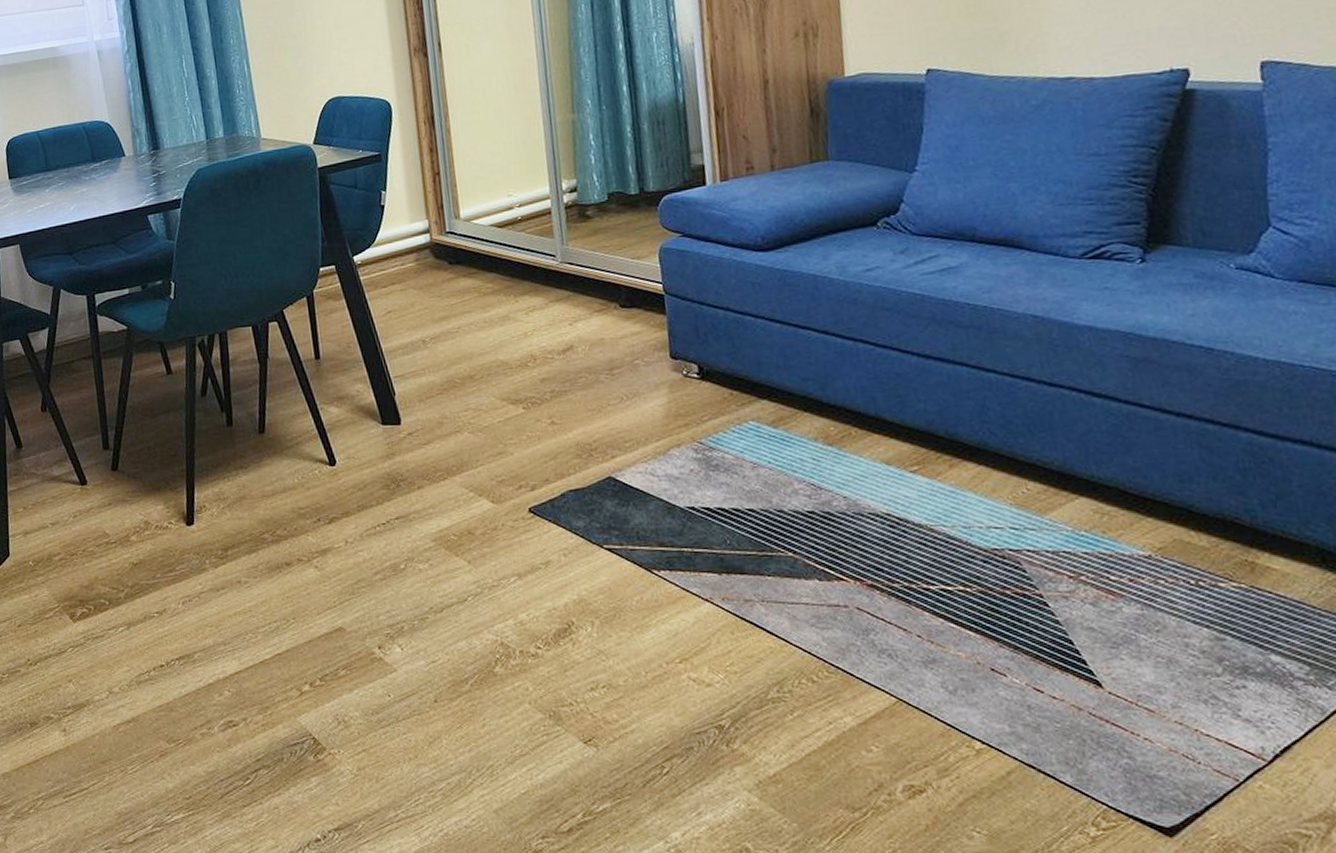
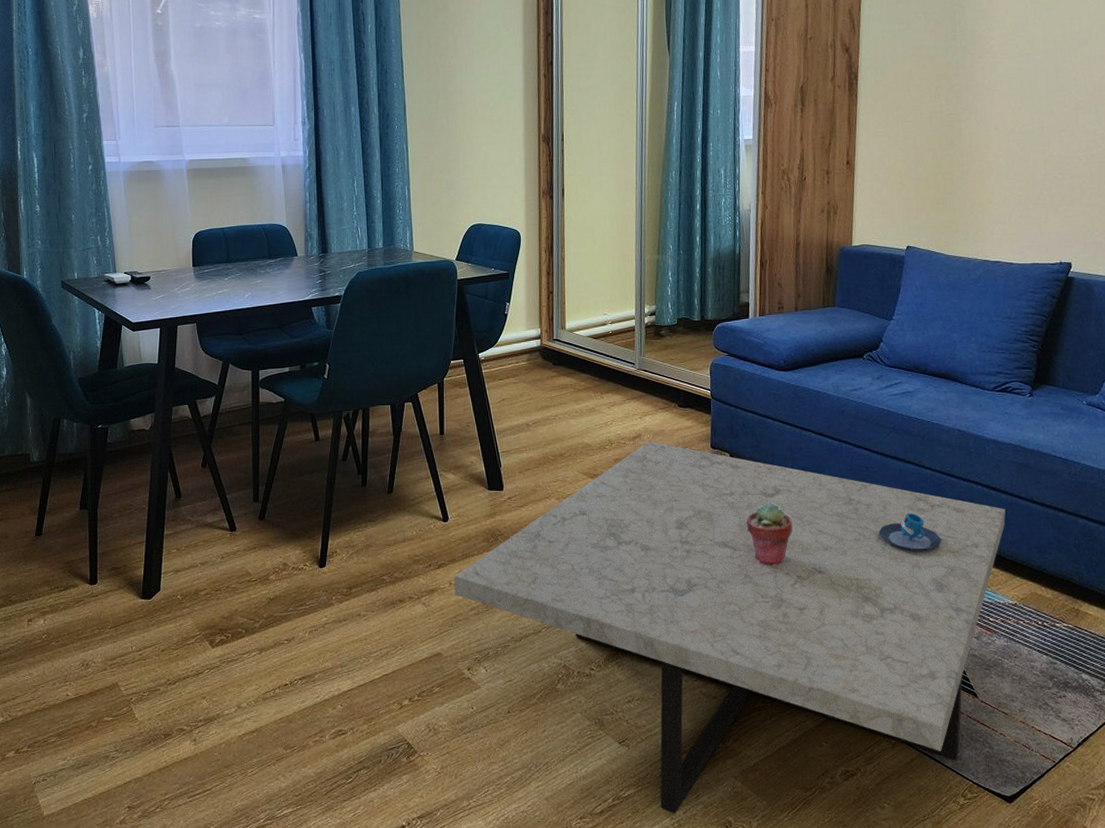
coffee table: none [350,353,1121,836] -> present [454,441,1006,814]
potted succulent: none [729,427,798,510] -> present [746,503,793,565]
mug: none [924,432,1023,485] -> present [878,512,942,551]

